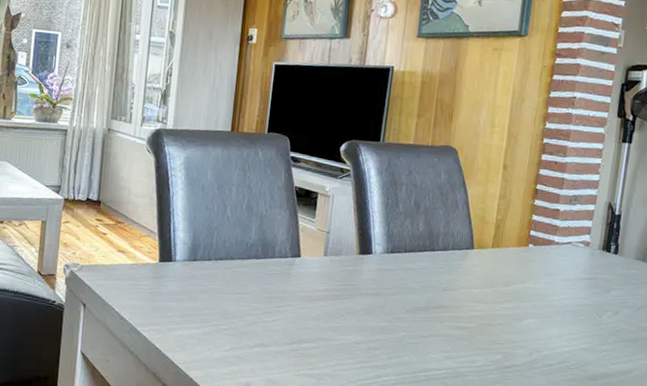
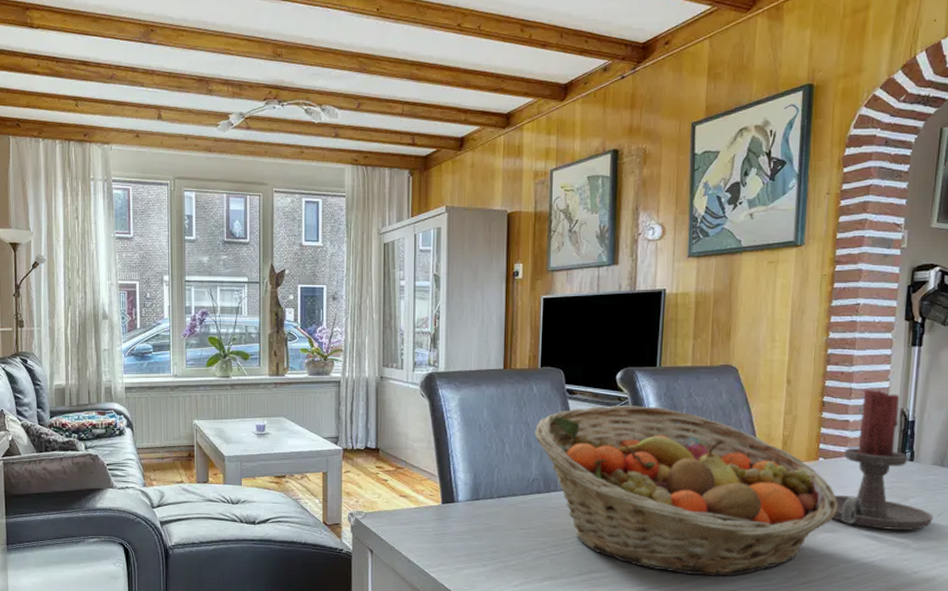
fruit basket: none [257,176,545,356] -> present [535,405,838,577]
candle holder: none [539,180,633,322] -> present [833,389,934,530]

